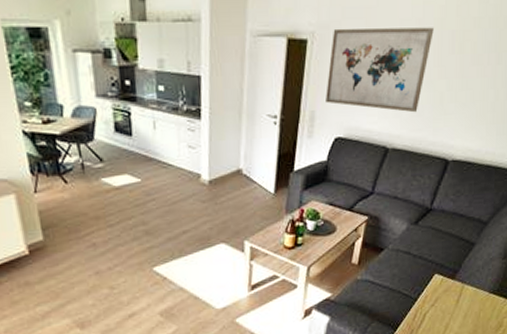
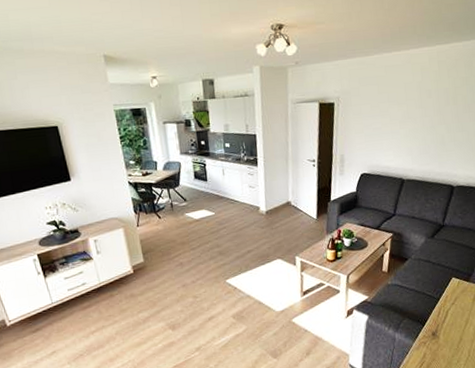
wall art: present [326,27,434,113] -> none [351,87,432,152]

